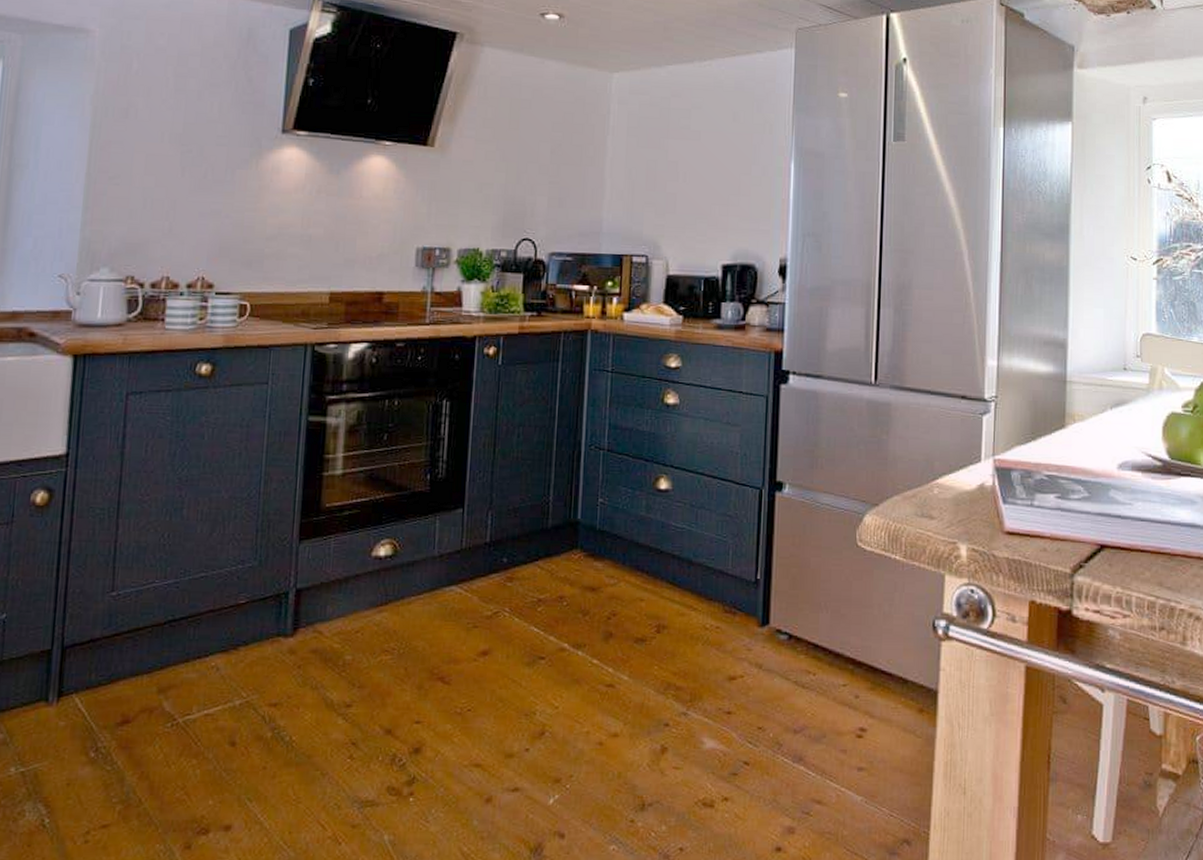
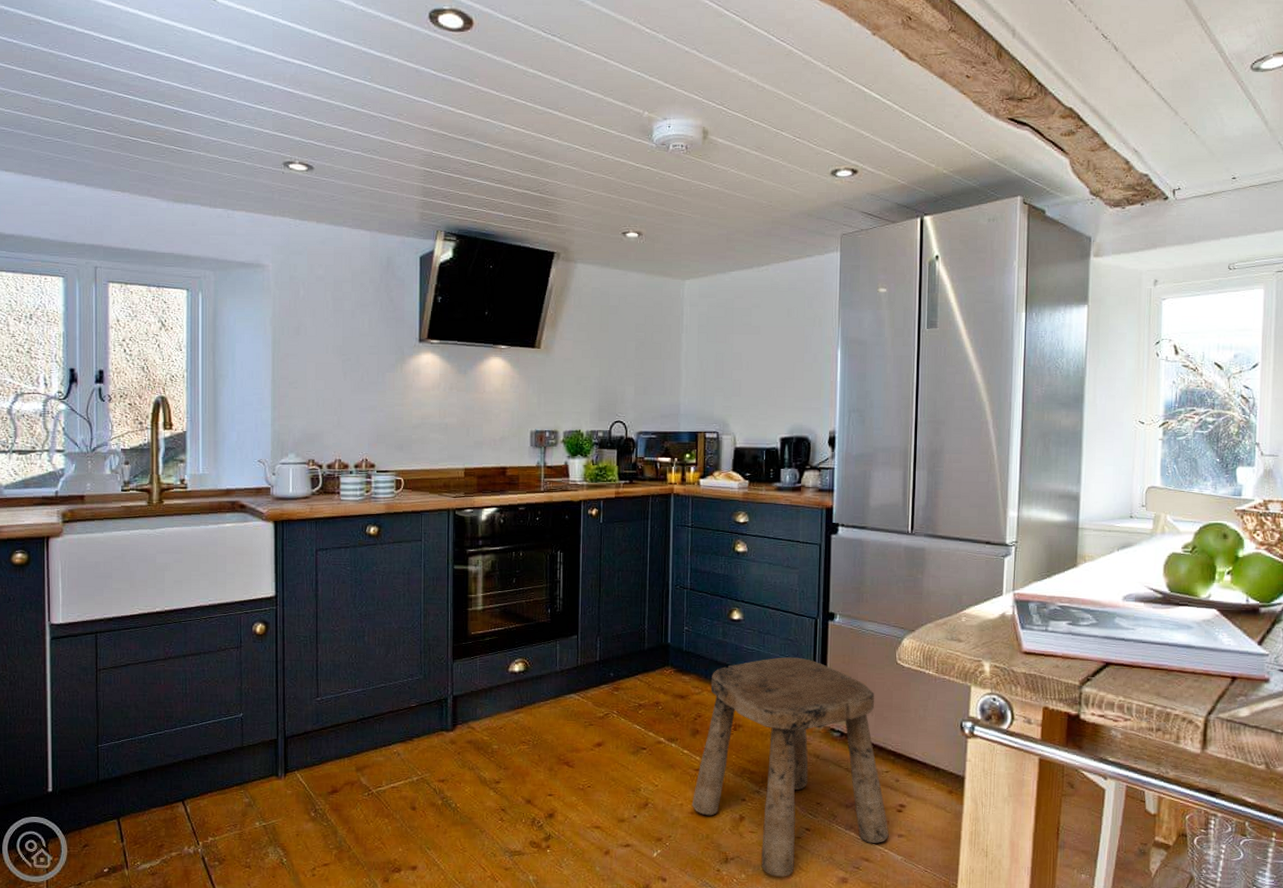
stool: none [600,537,847,829] -> present [691,657,889,878]

